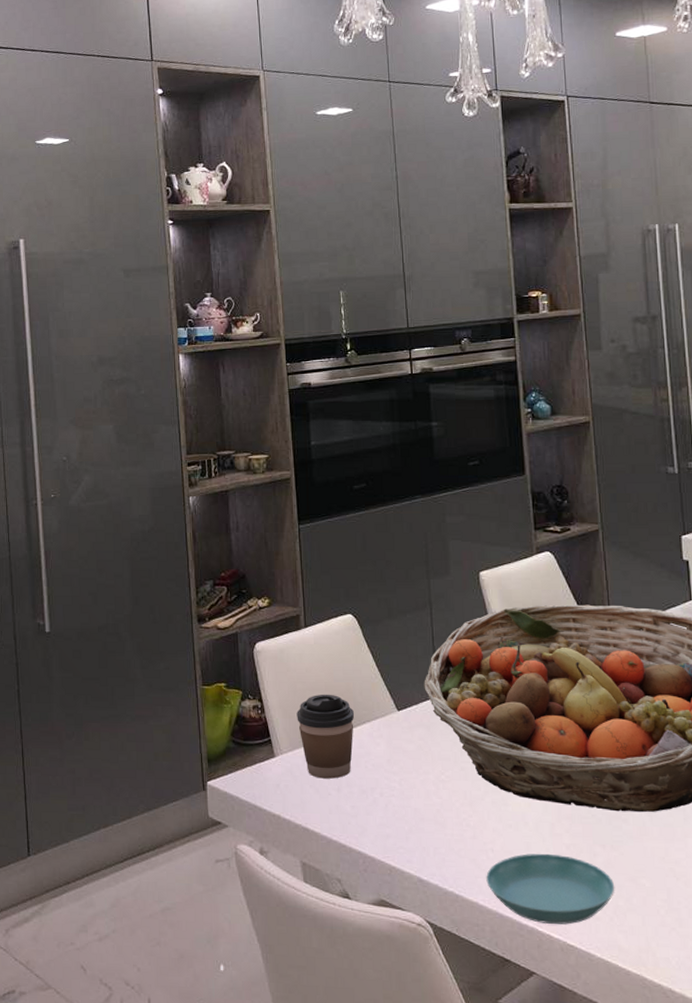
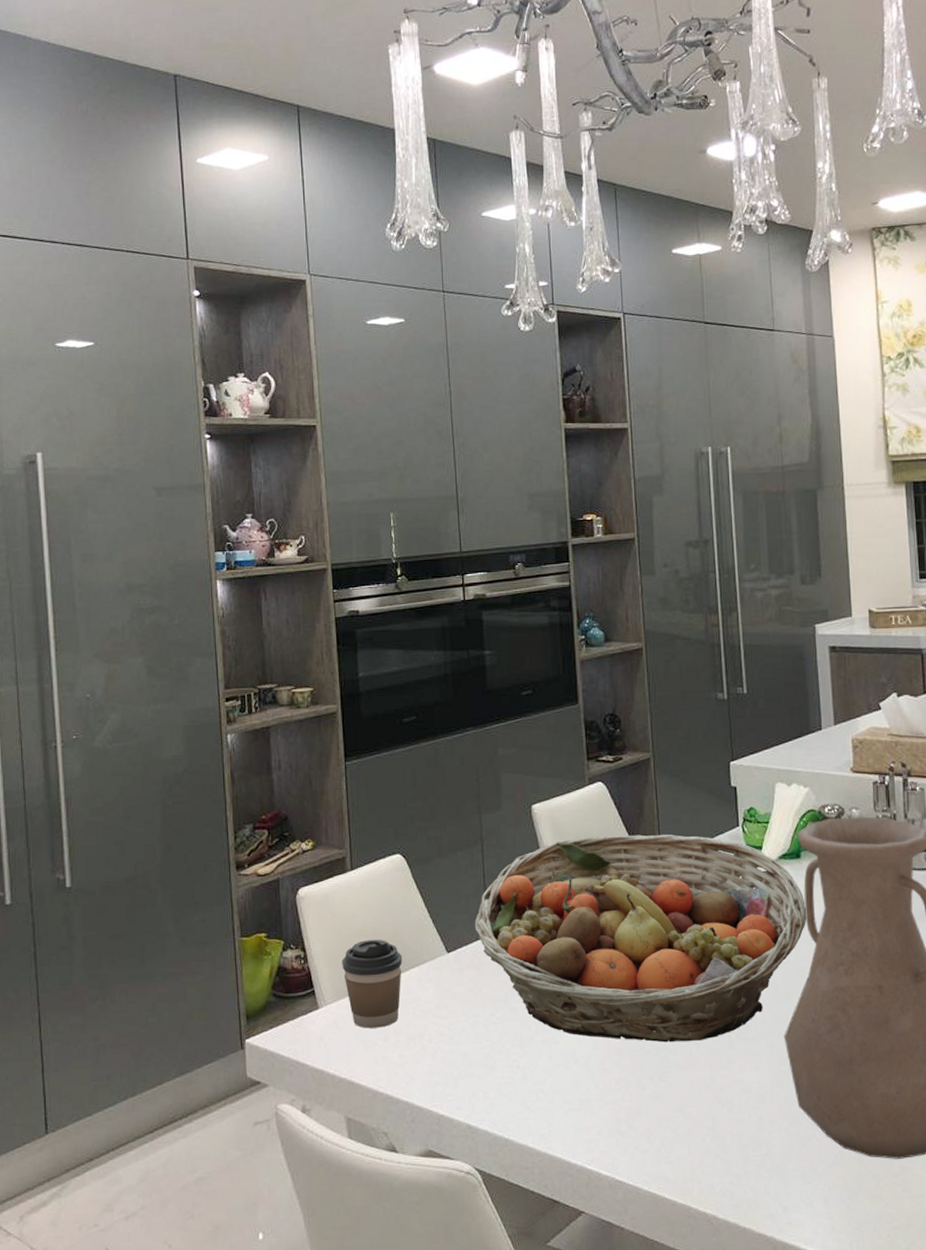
saucer: present [486,853,615,925] -> none [536,1090,663,1161]

